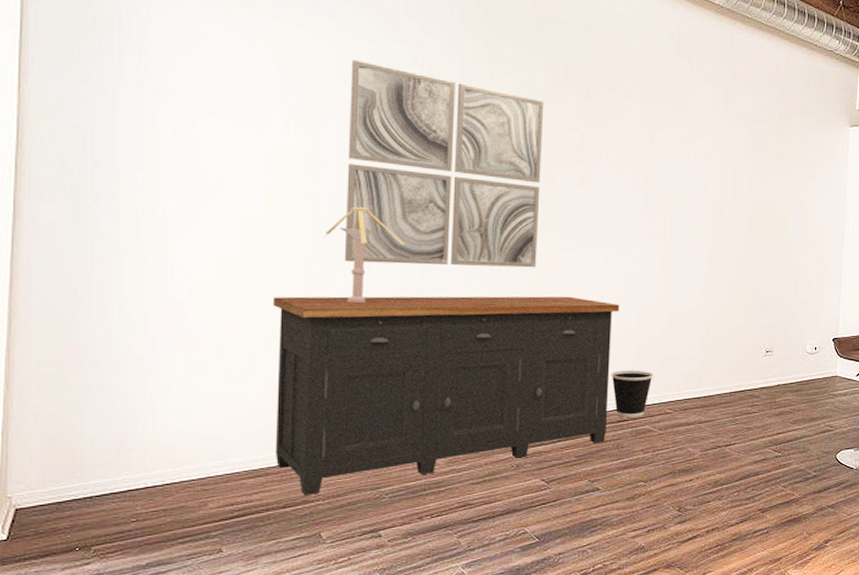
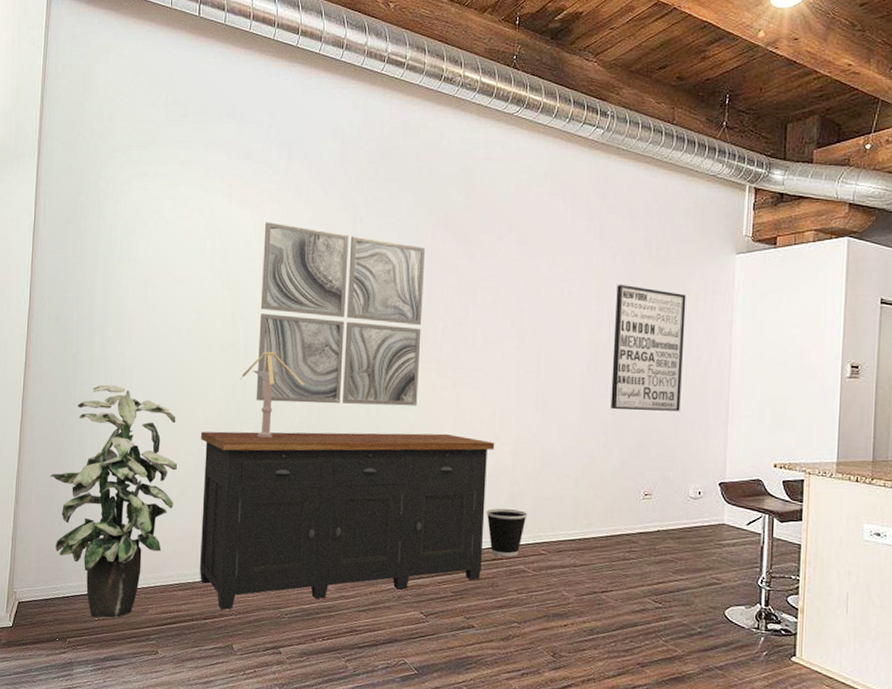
indoor plant: none [58,241,242,518] -> present [50,384,177,618]
wall art: none [735,149,806,273] -> present [611,284,686,411]

